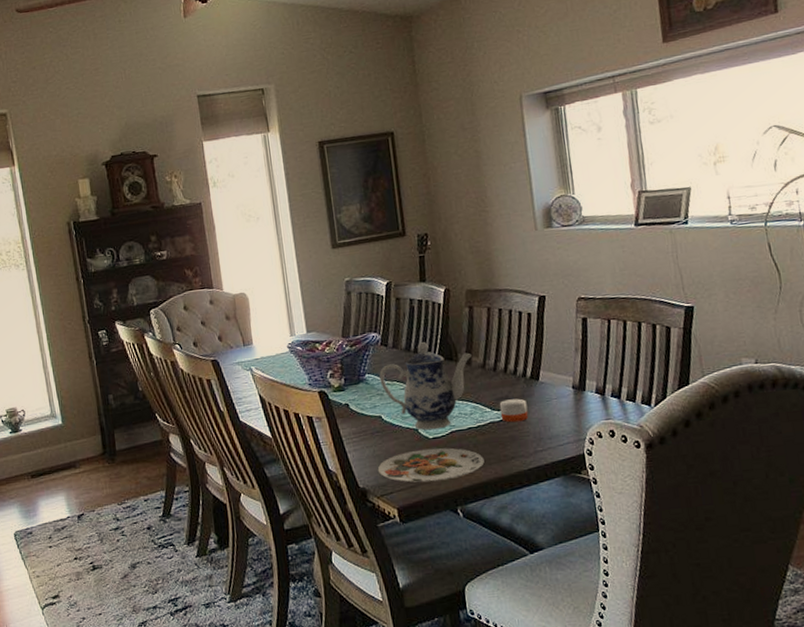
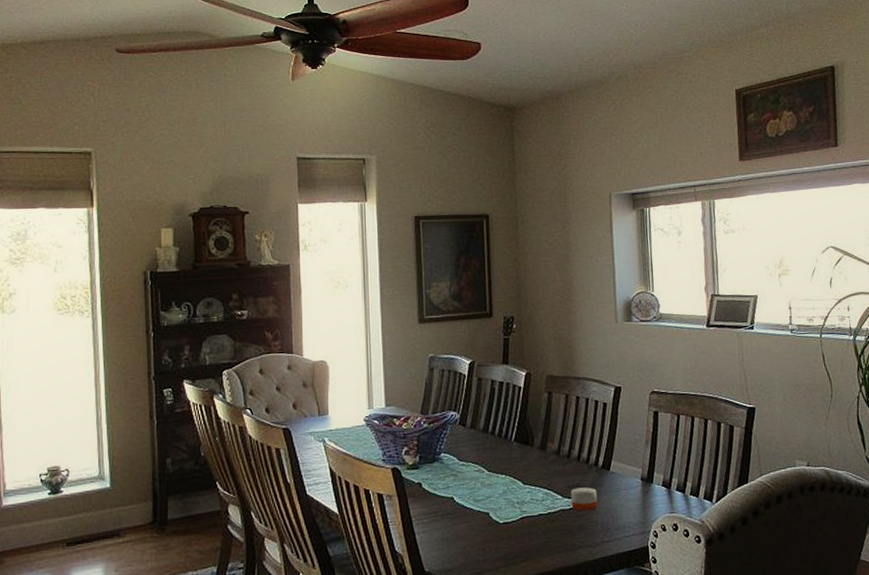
plate: present [377,448,484,483] -> none [445,533,552,569]
teapot: present [379,342,472,430] -> none [455,424,547,515]

